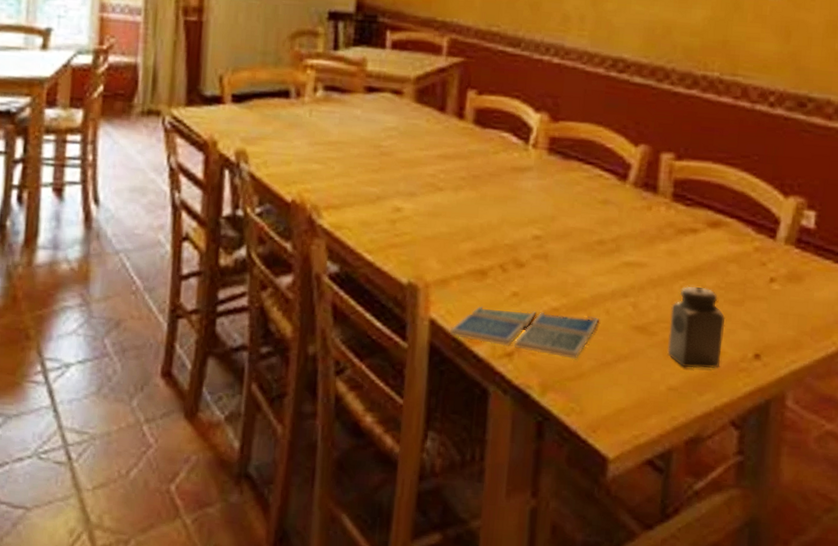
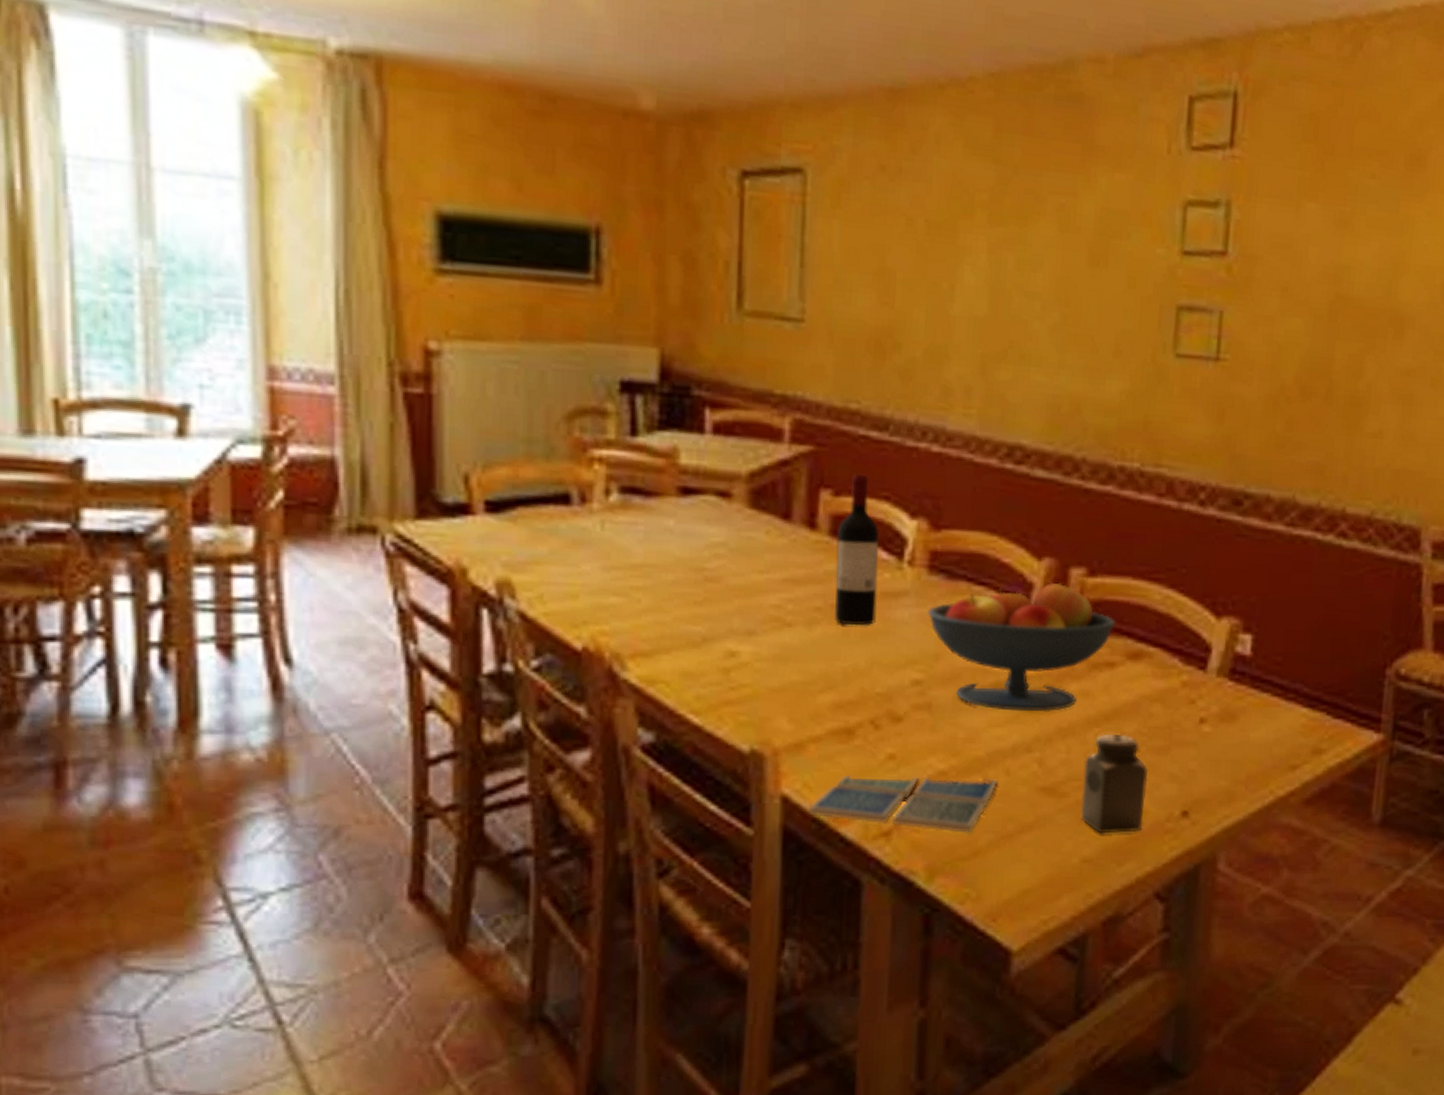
wine bottle: none [474,79,511,192] -> present [833,475,879,626]
fruit bowl: none [546,164,698,266] -> present [927,582,1116,713]

